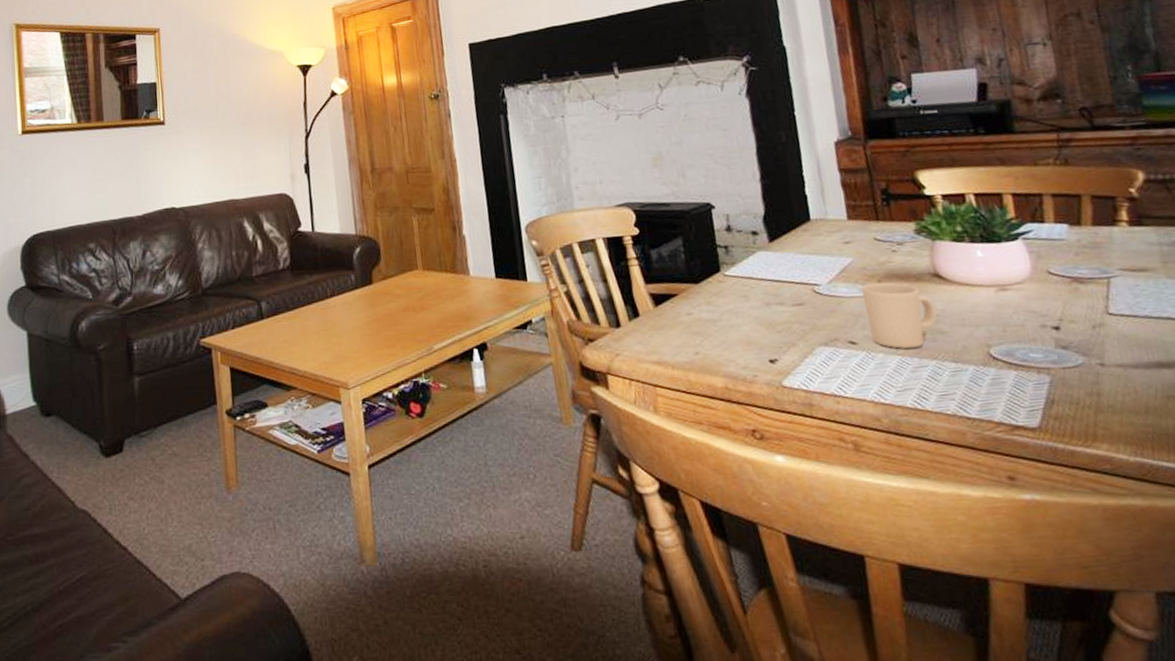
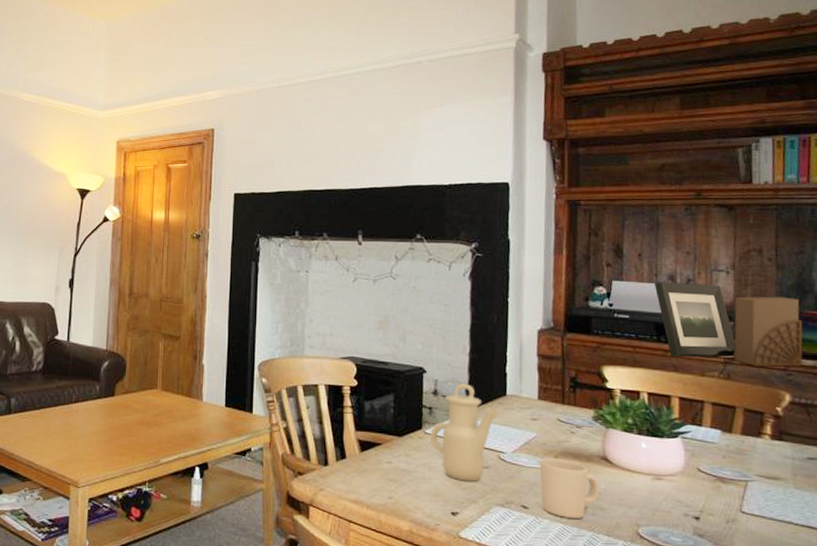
teapot: none [730,214,806,323] -> present [430,384,500,482]
picture frame: none [959,60,1070,149] -> present [654,282,736,358]
decorative box: none [1058,61,1151,146] -> present [733,296,803,367]

